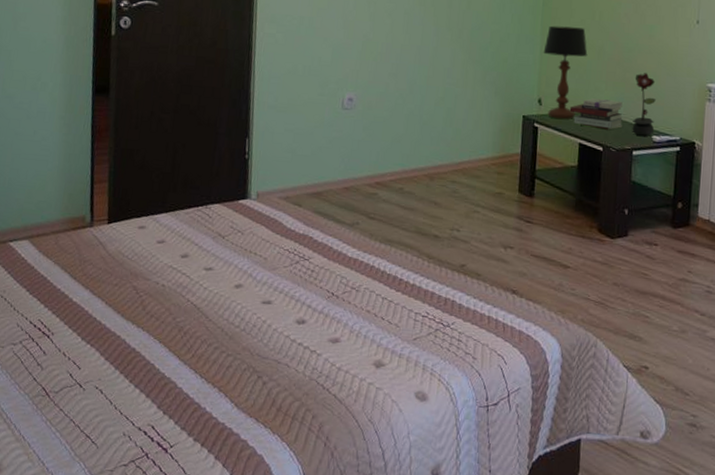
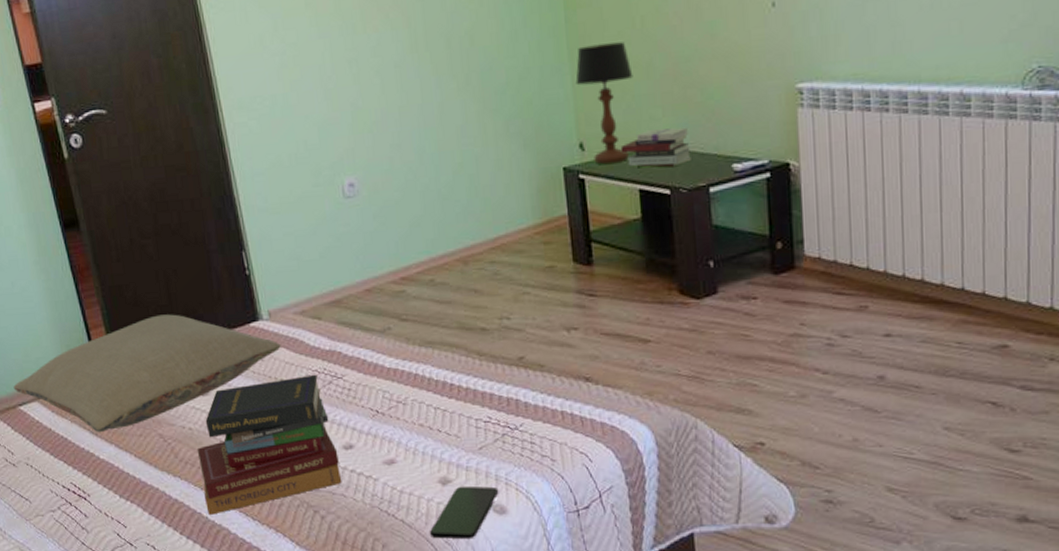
pillow: none [9,180,261,278] -> present [13,314,281,433]
books: none [160,253,291,368] -> present [196,374,342,515]
smartphone: none [357,370,424,421] -> present [430,485,499,540]
decorative plant: present [632,73,656,136] -> none [699,85,734,167]

